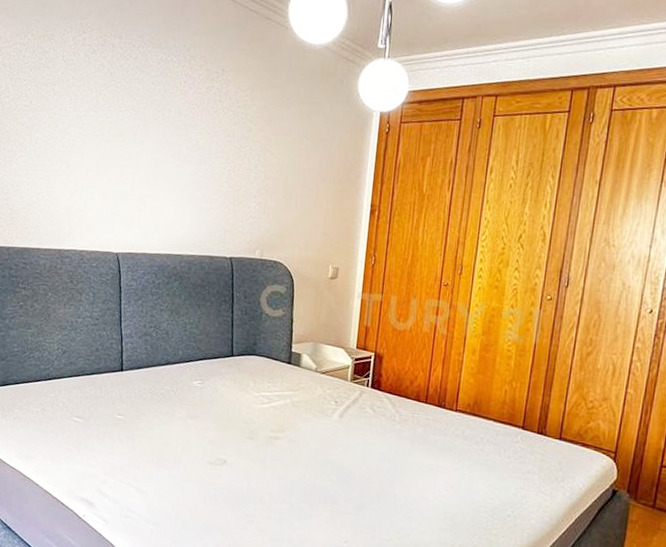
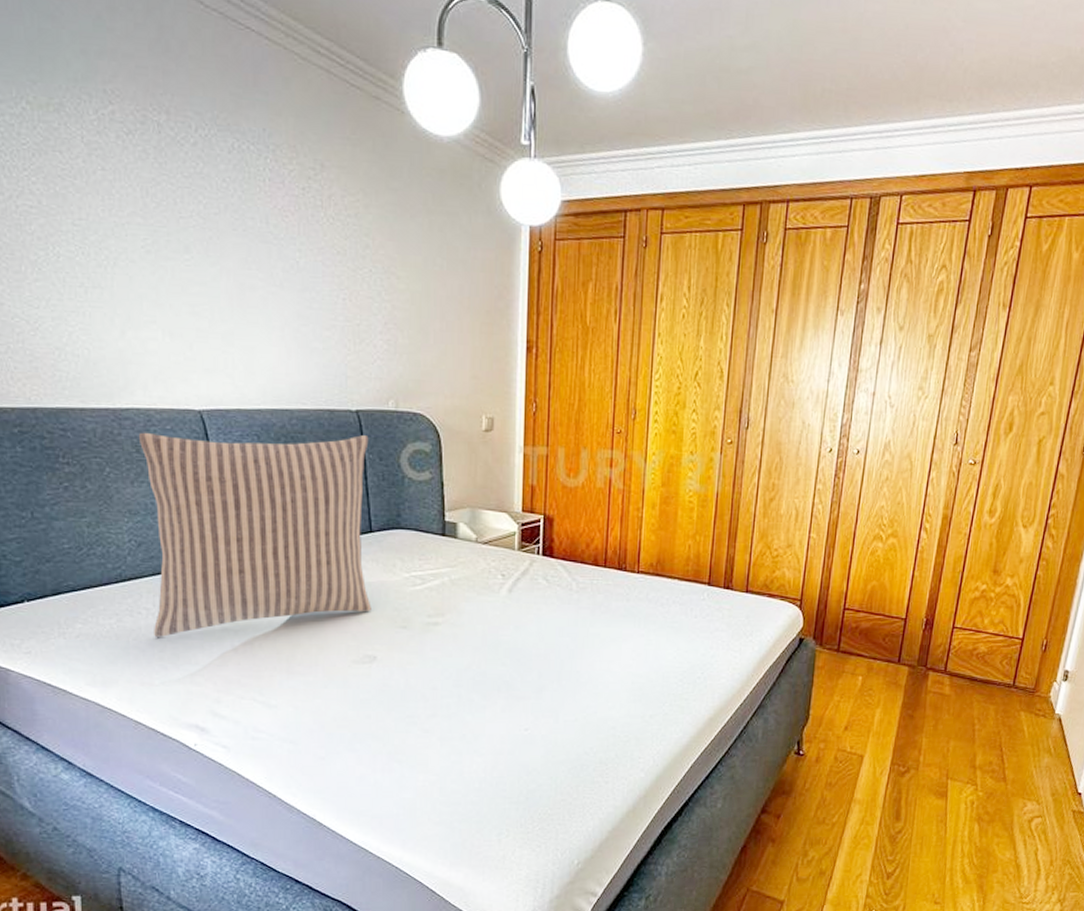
pillow: none [66,267,238,426] -> present [138,432,371,637]

